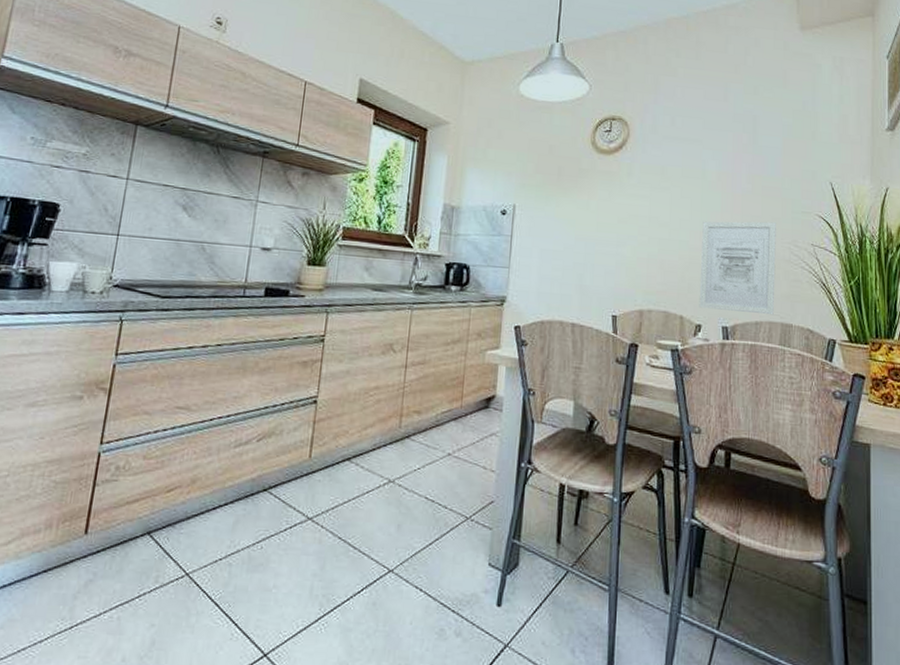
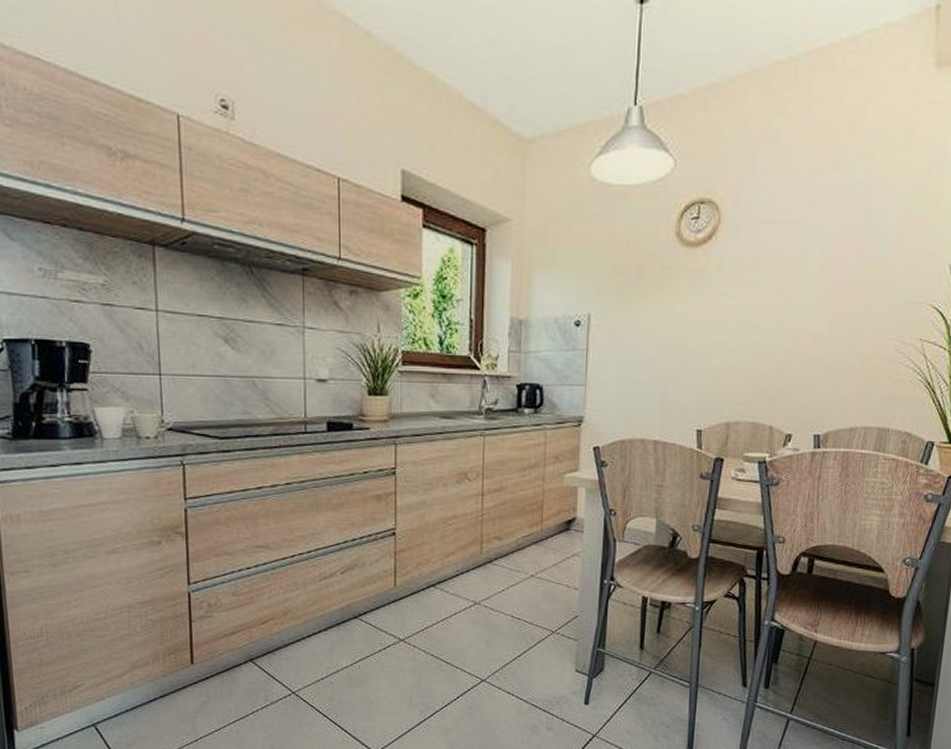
wall art: present [699,221,776,316] -> none [790,315,883,420]

